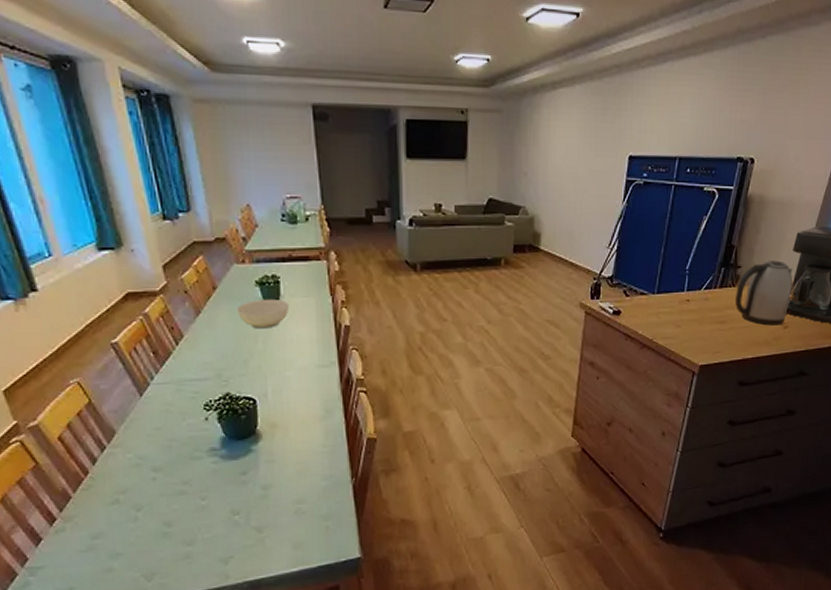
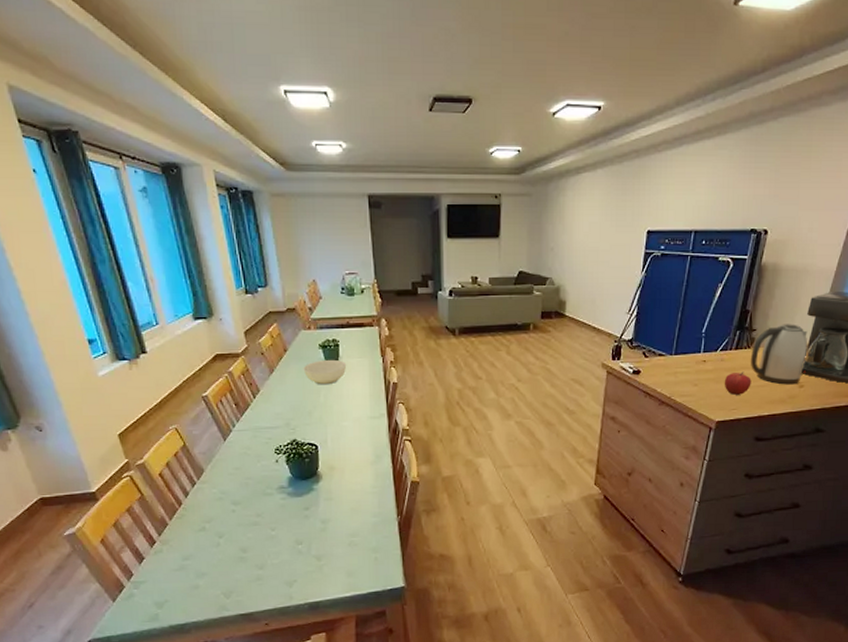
fruit: none [708,311,736,337] -> present [724,371,752,395]

